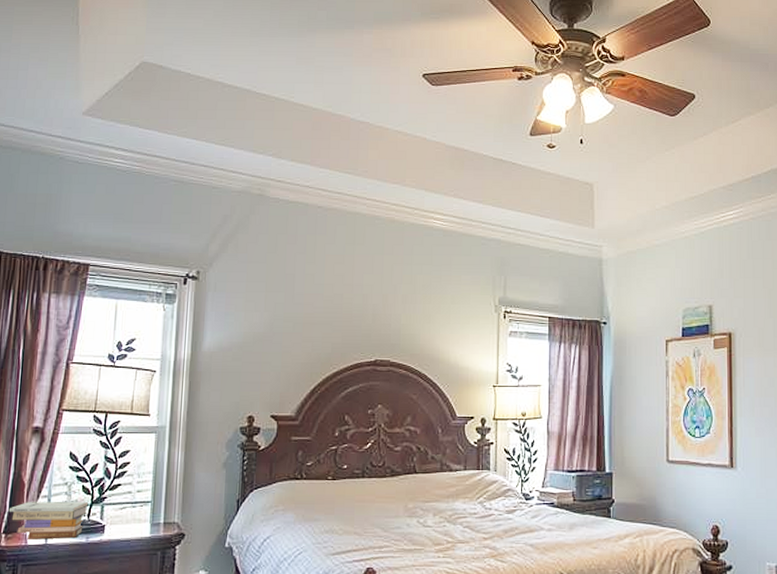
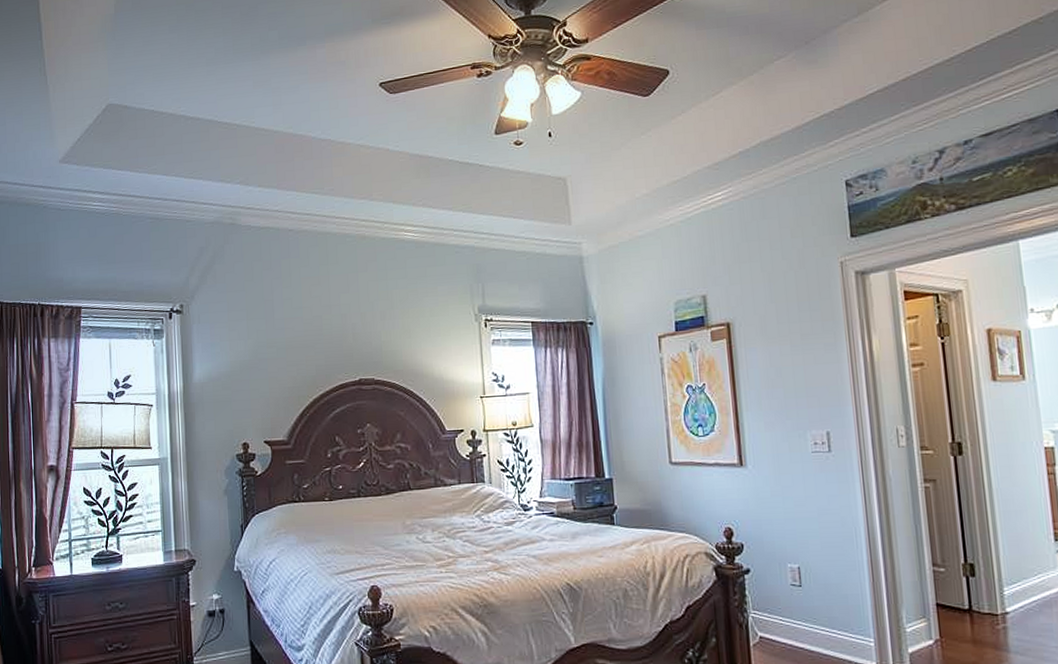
books: present [8,501,89,540] -> none [35,533,105,571]

